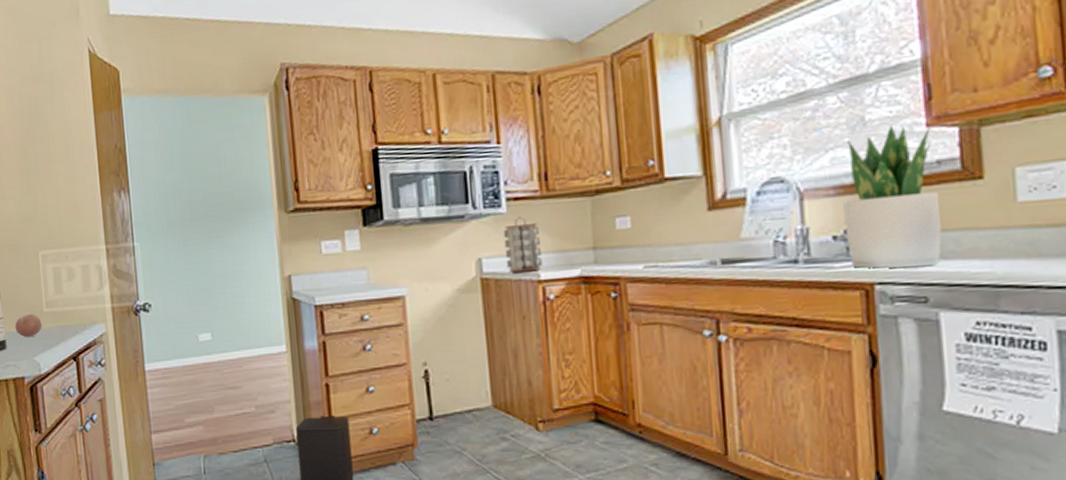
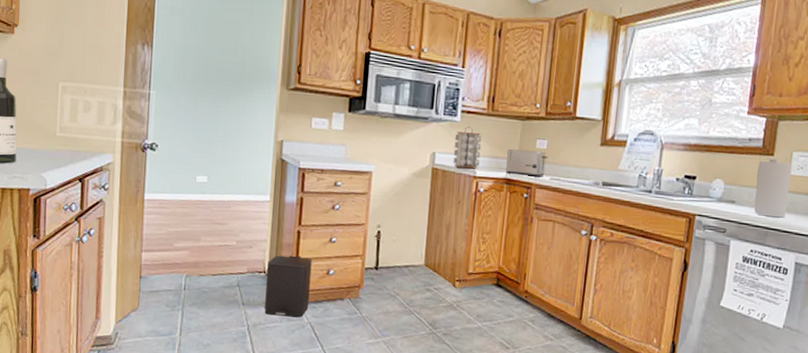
fruit: present [15,313,42,338] -> none [27,135,53,156]
toaster: none [576,232,636,271] -> present [506,149,548,178]
planter: present [843,125,943,270] -> none [684,108,750,209]
paper towel holder: none [960,182,1025,270] -> present [754,158,793,218]

